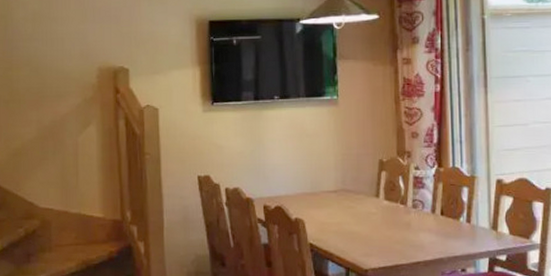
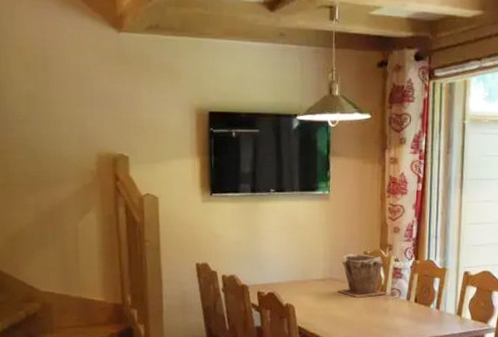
plant pot: none [351,162,406,210] -> present [337,253,385,298]

